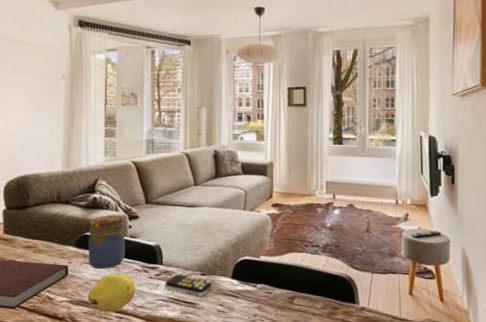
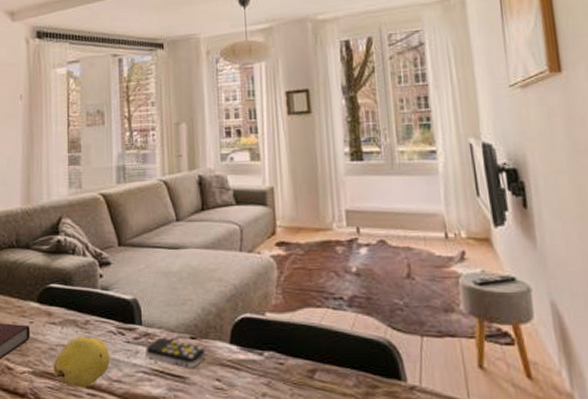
jar: present [88,215,125,269] -> none [52,261,96,331]

